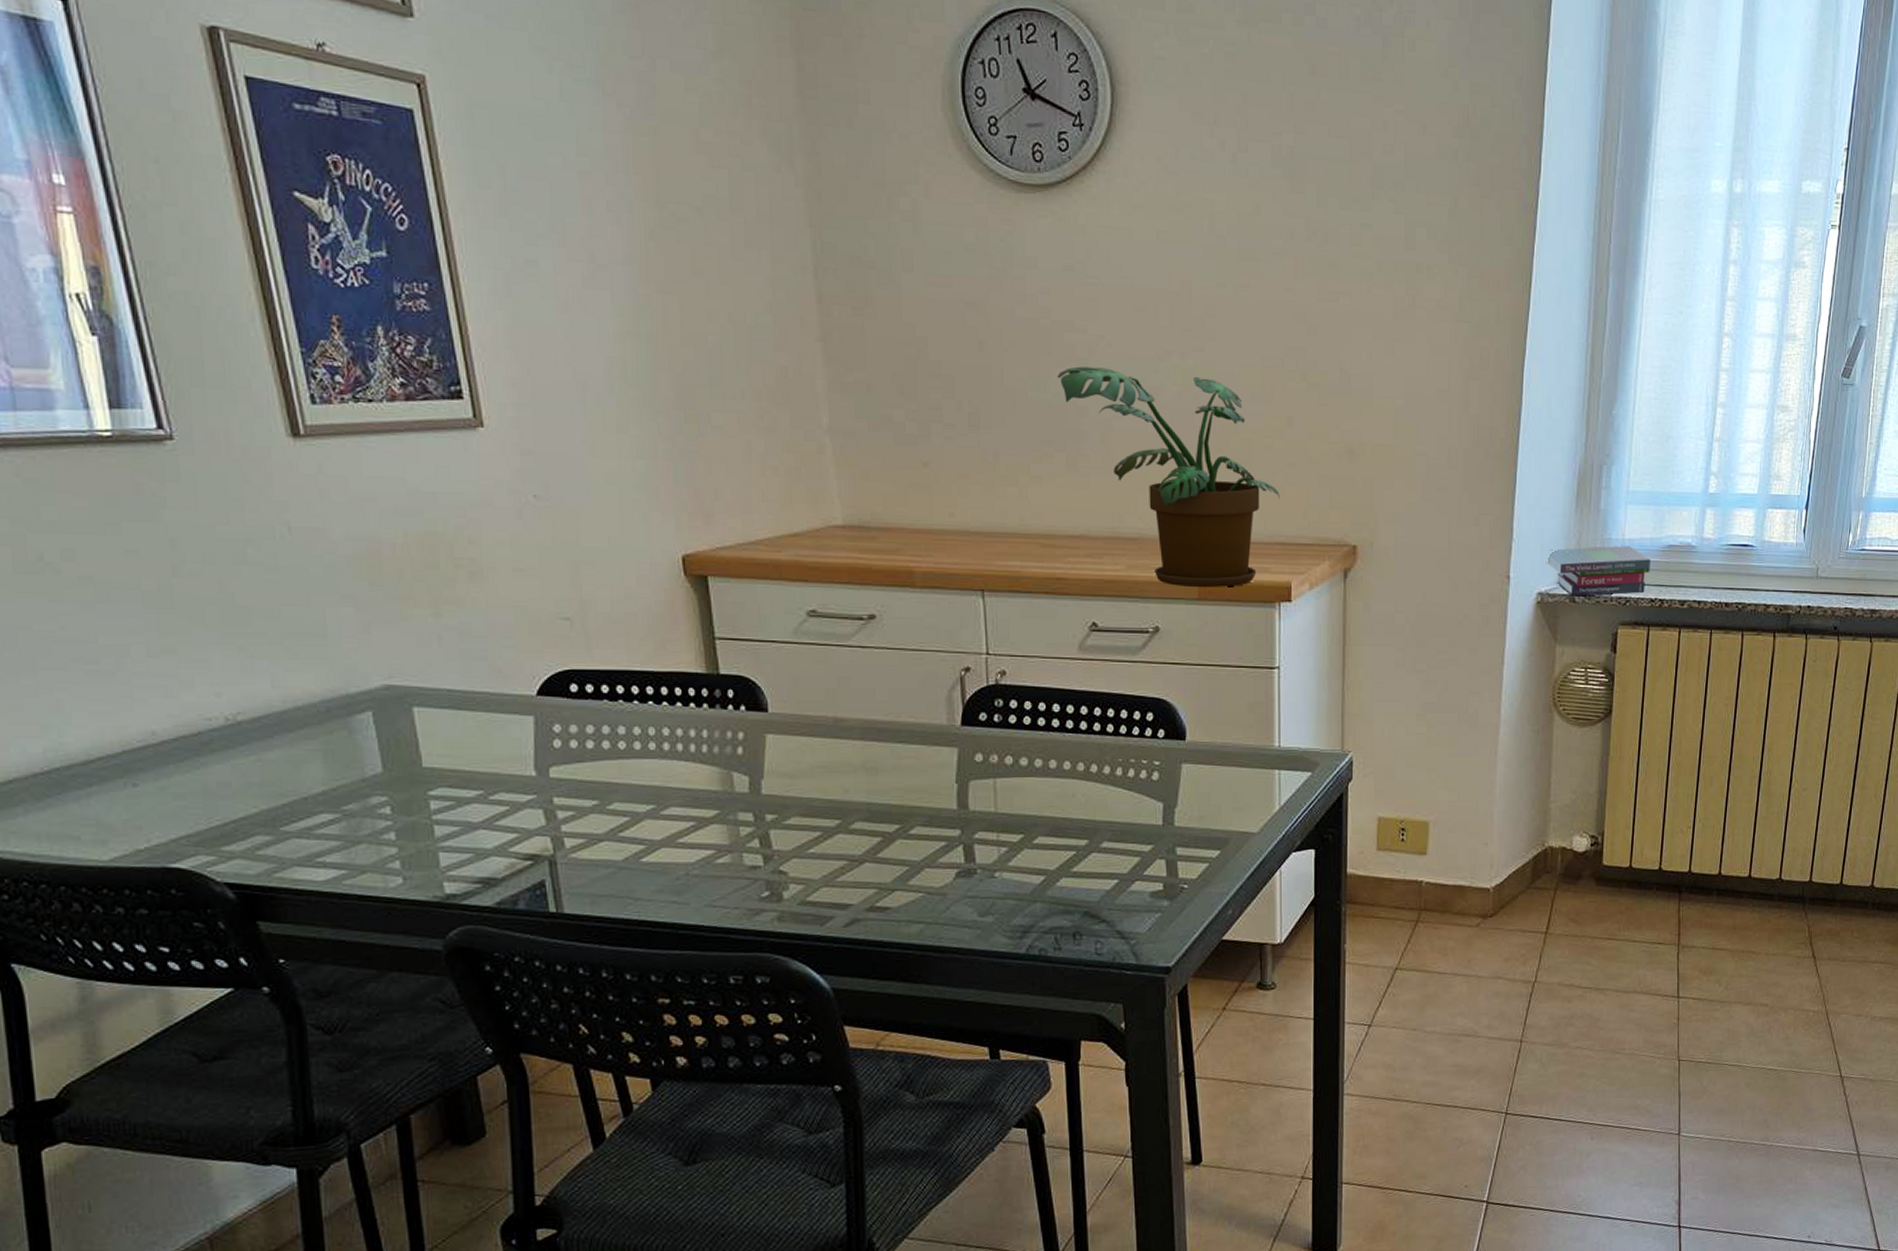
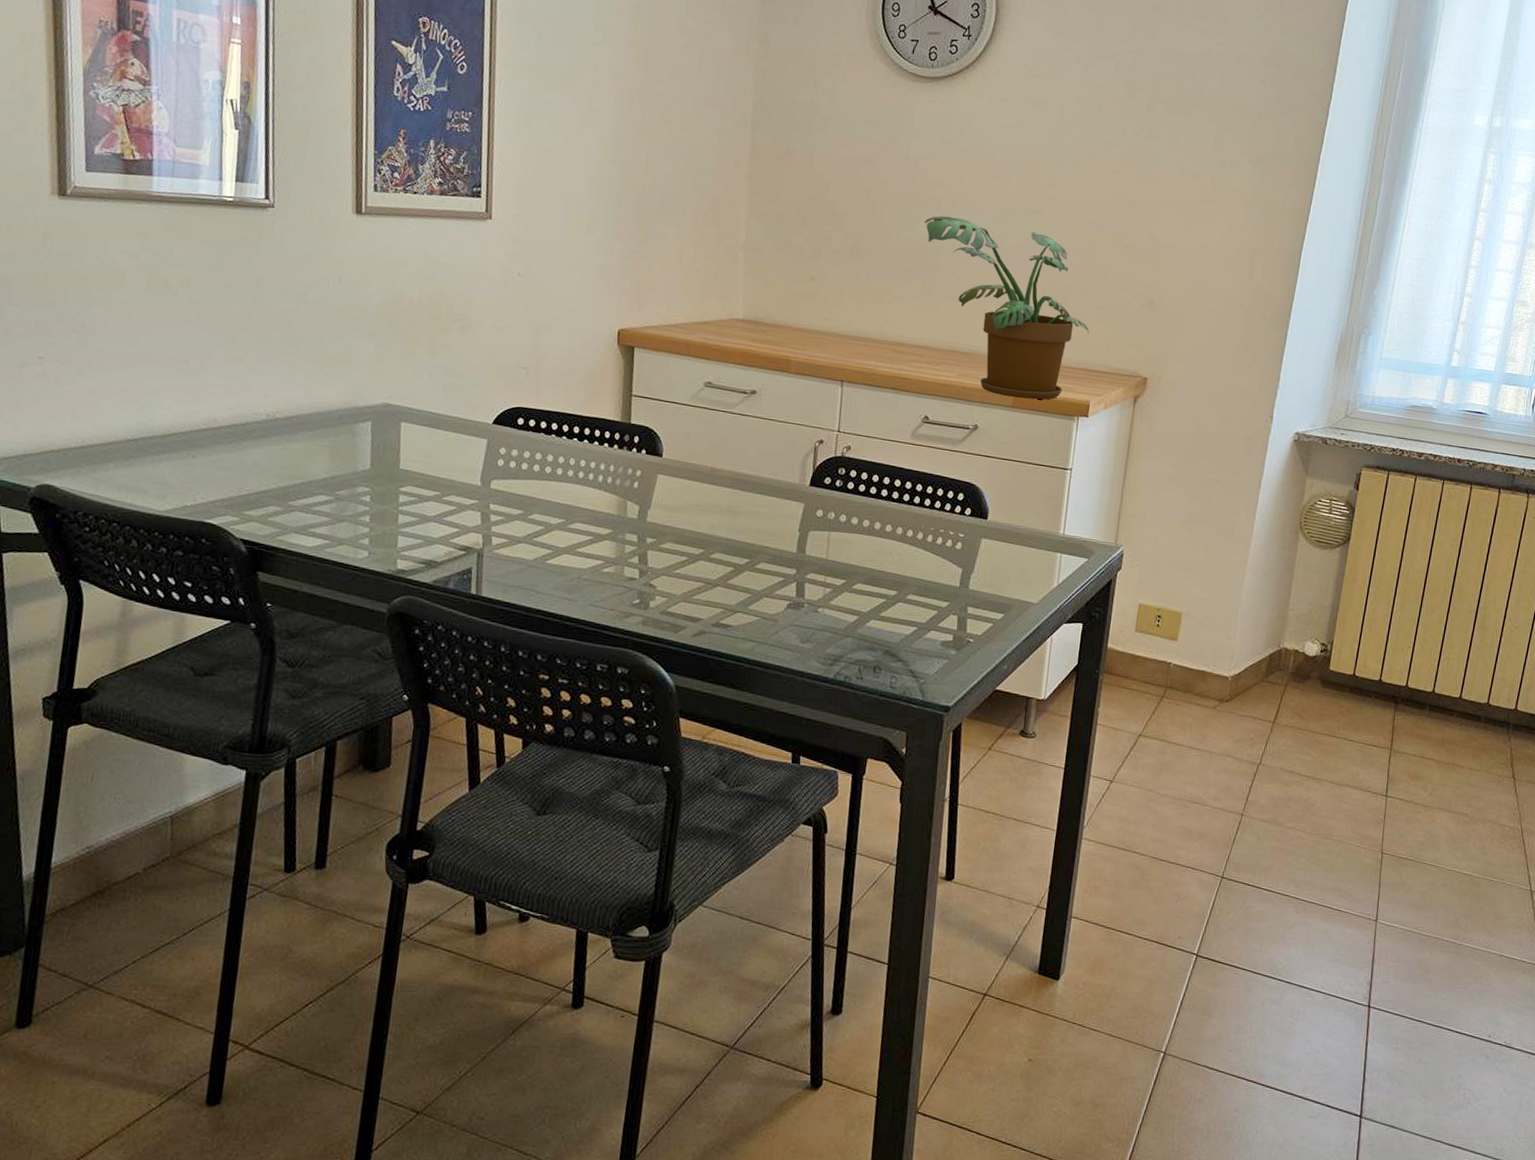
books: present [1546,545,1650,597] -> none [1305,398,1395,443]

